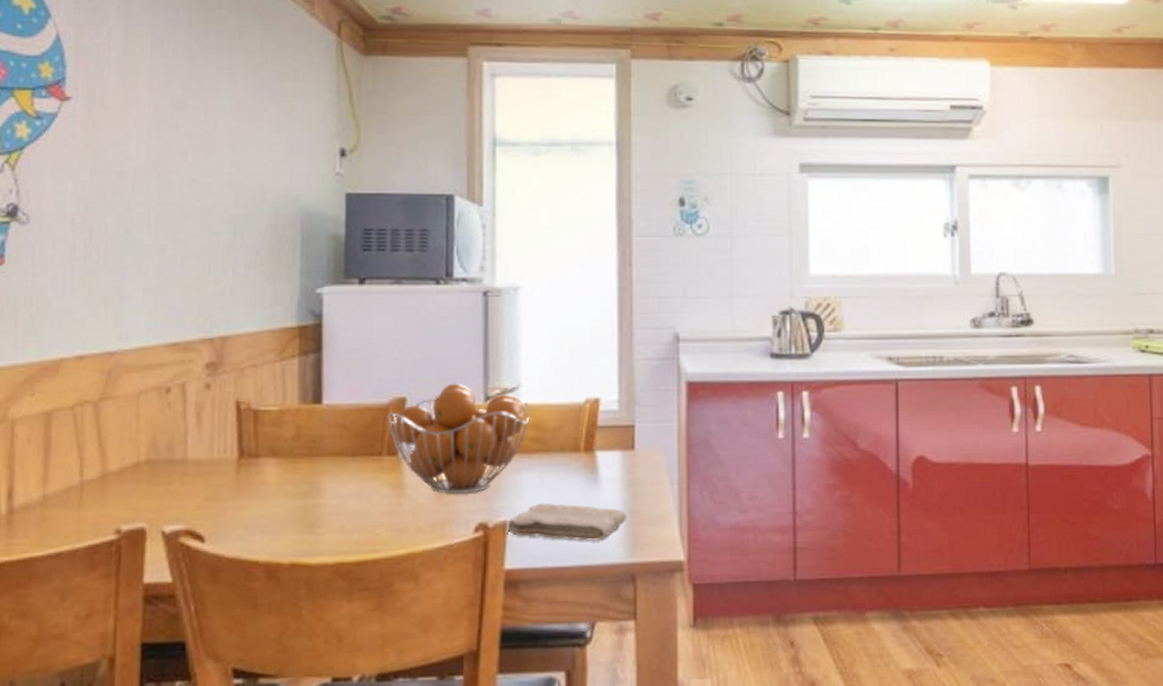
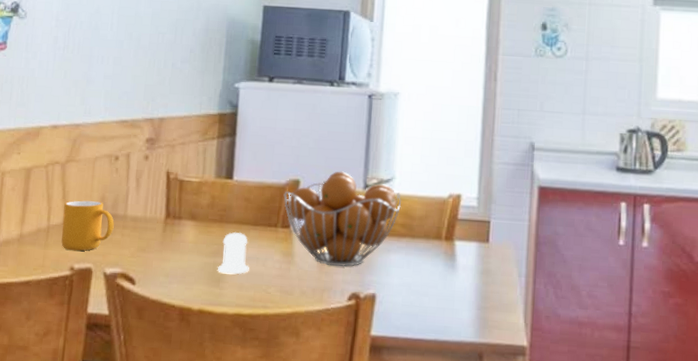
mug: none [100,445,171,510] -> present [61,200,114,252]
salt shaker: none [311,467,350,517] -> present [218,232,249,275]
washcloth: present [506,503,627,541] -> none [374,281,479,320]

